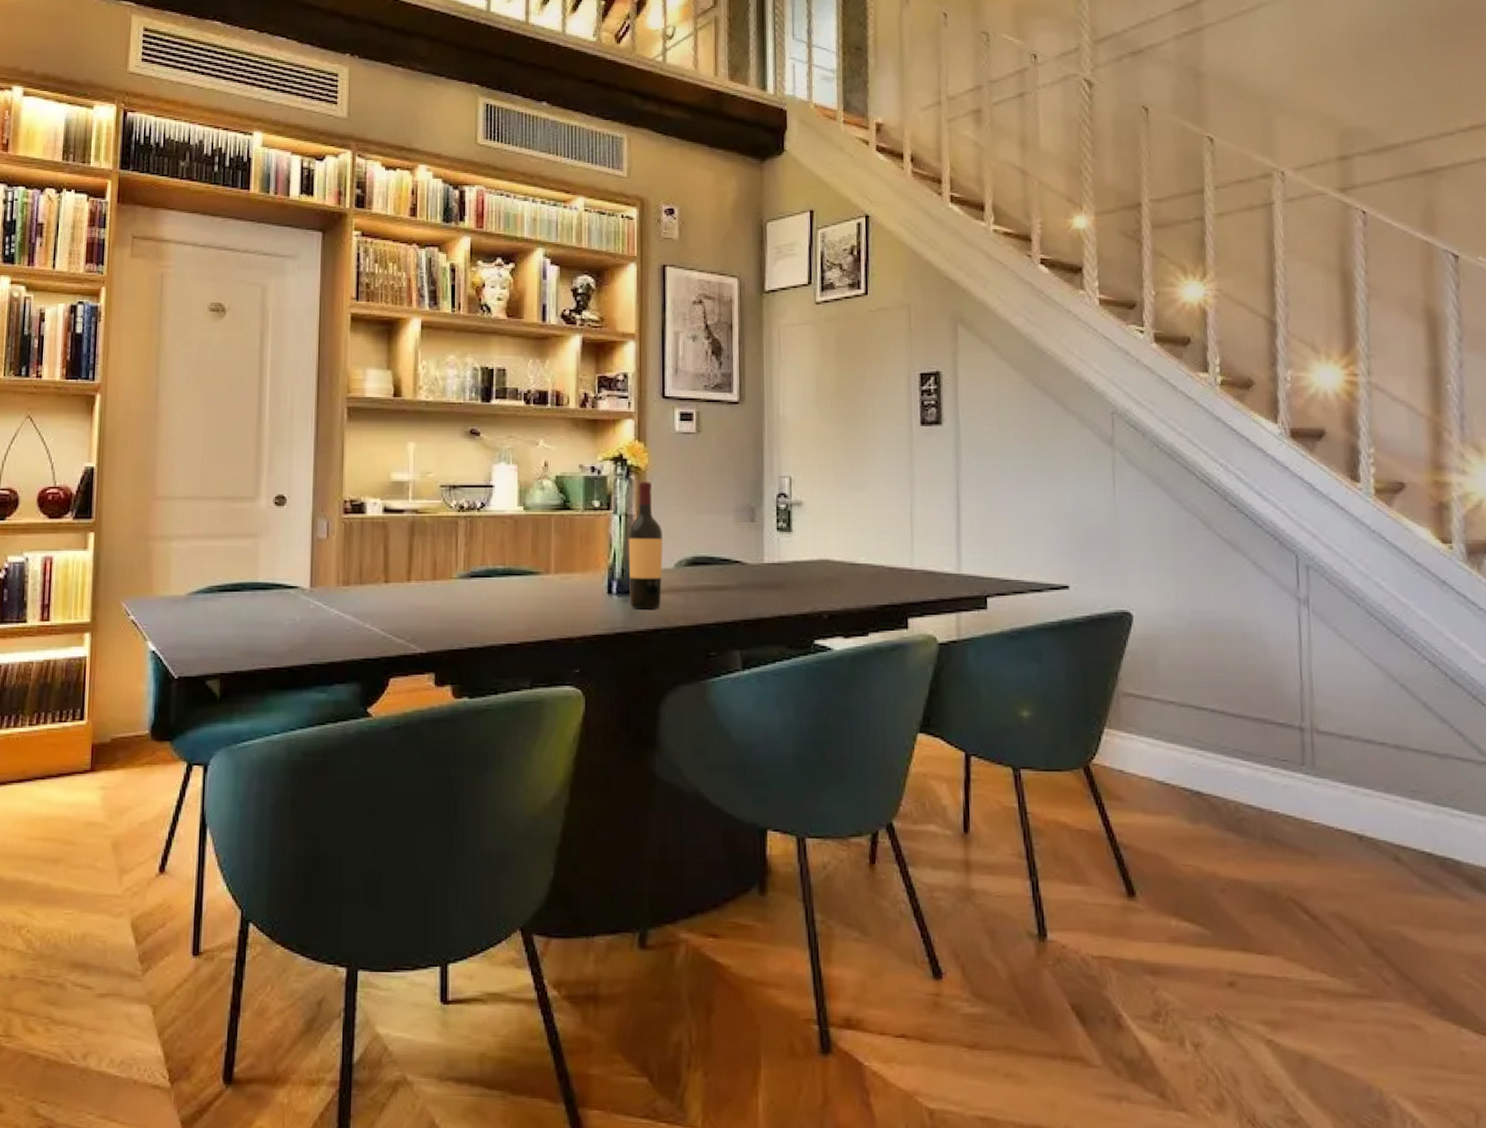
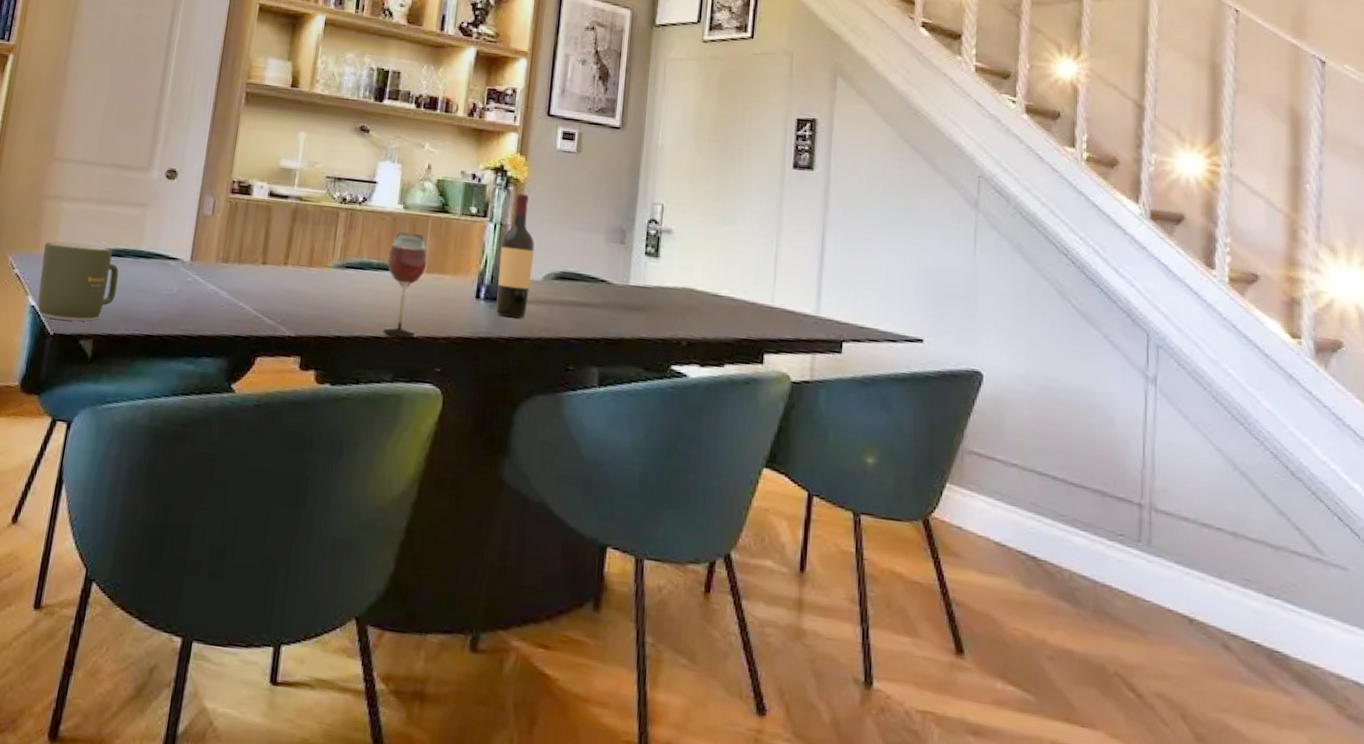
mug: none [157,582,238,662] -> present [38,241,119,322]
wineglass: none [513,535,554,642] -> present [383,232,428,338]

